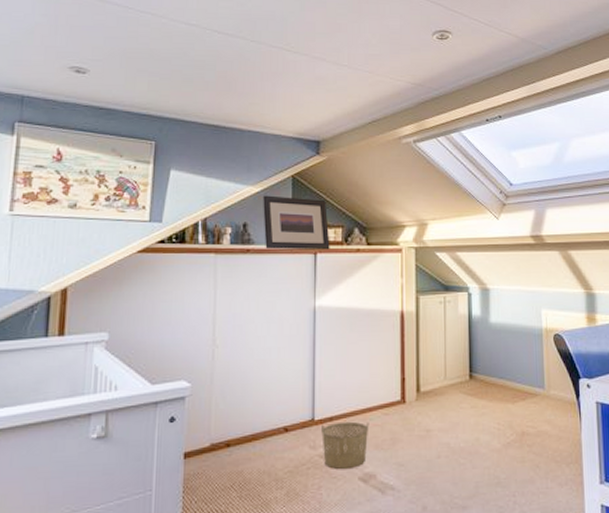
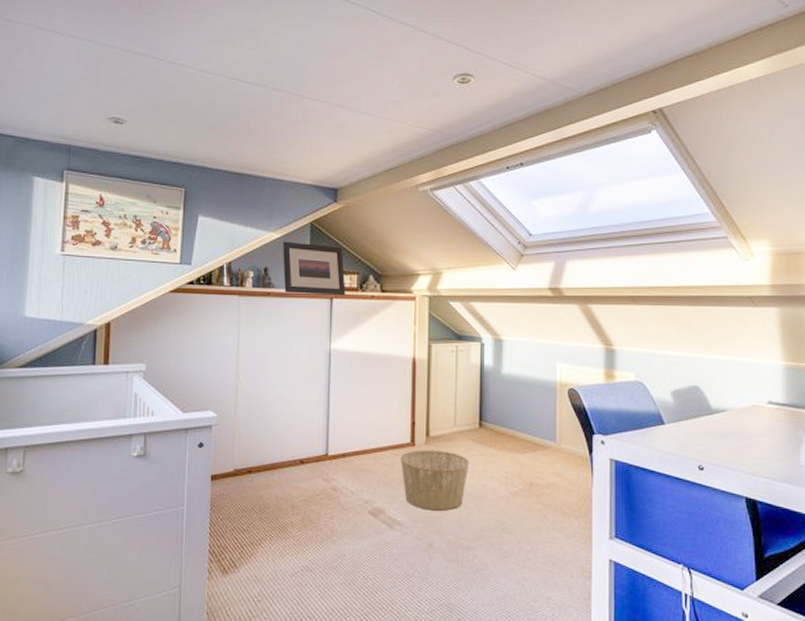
basket: present [321,421,369,469] -> none [334,458,380,502]
basket: none [391,406,461,471] -> present [400,450,469,511]

